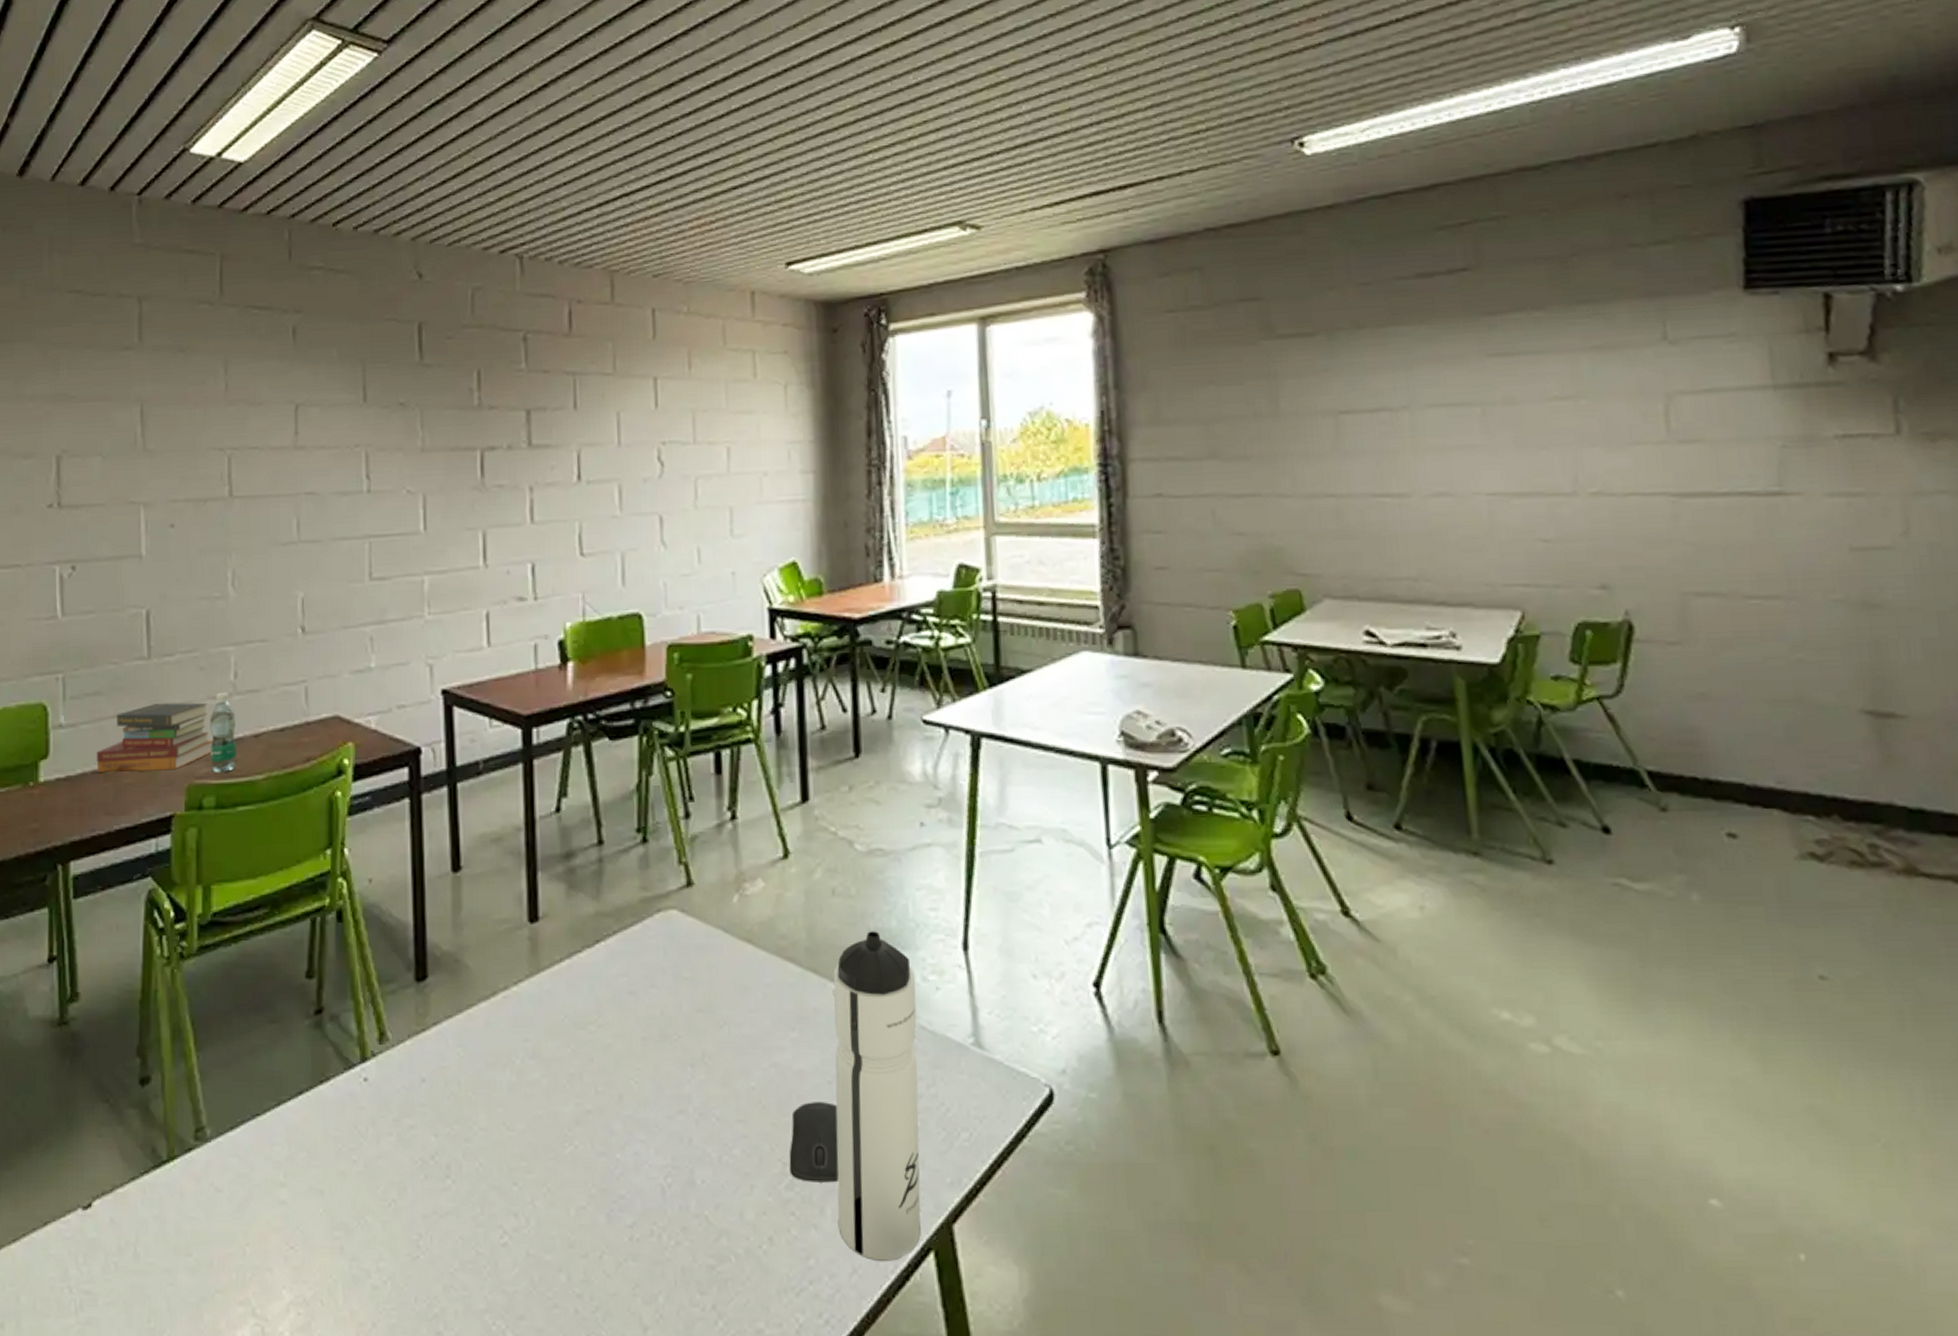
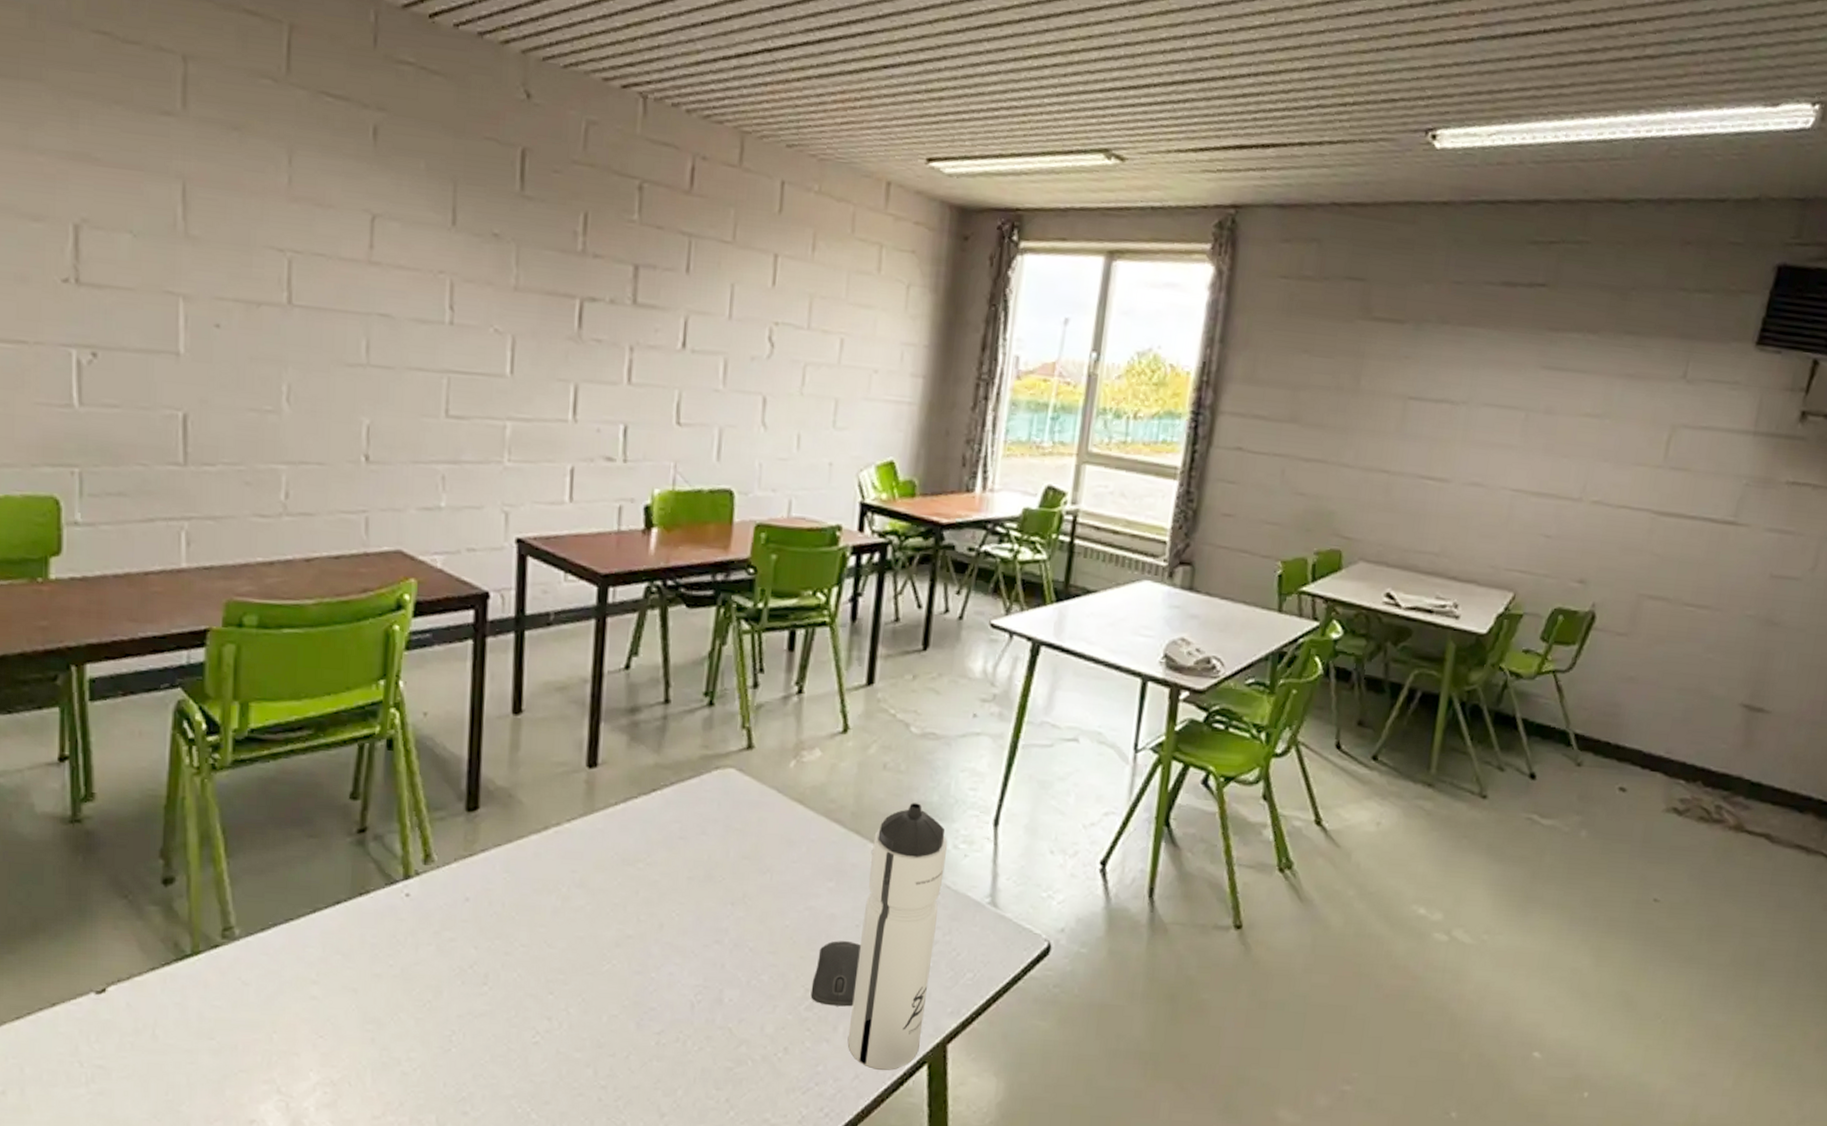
books: present [96,702,214,773] -> none [119,513,258,585]
bottle: present [210,692,237,774] -> none [253,511,285,594]

